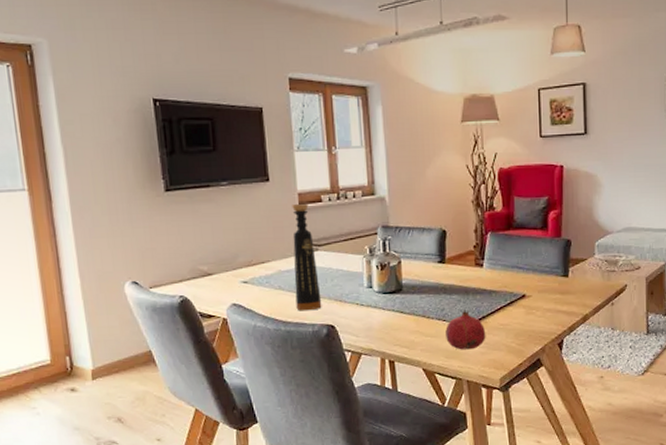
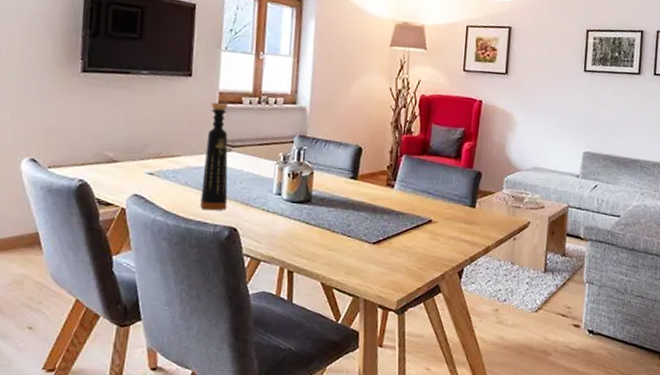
fruit: present [445,310,486,350] -> none [348,228,389,269]

